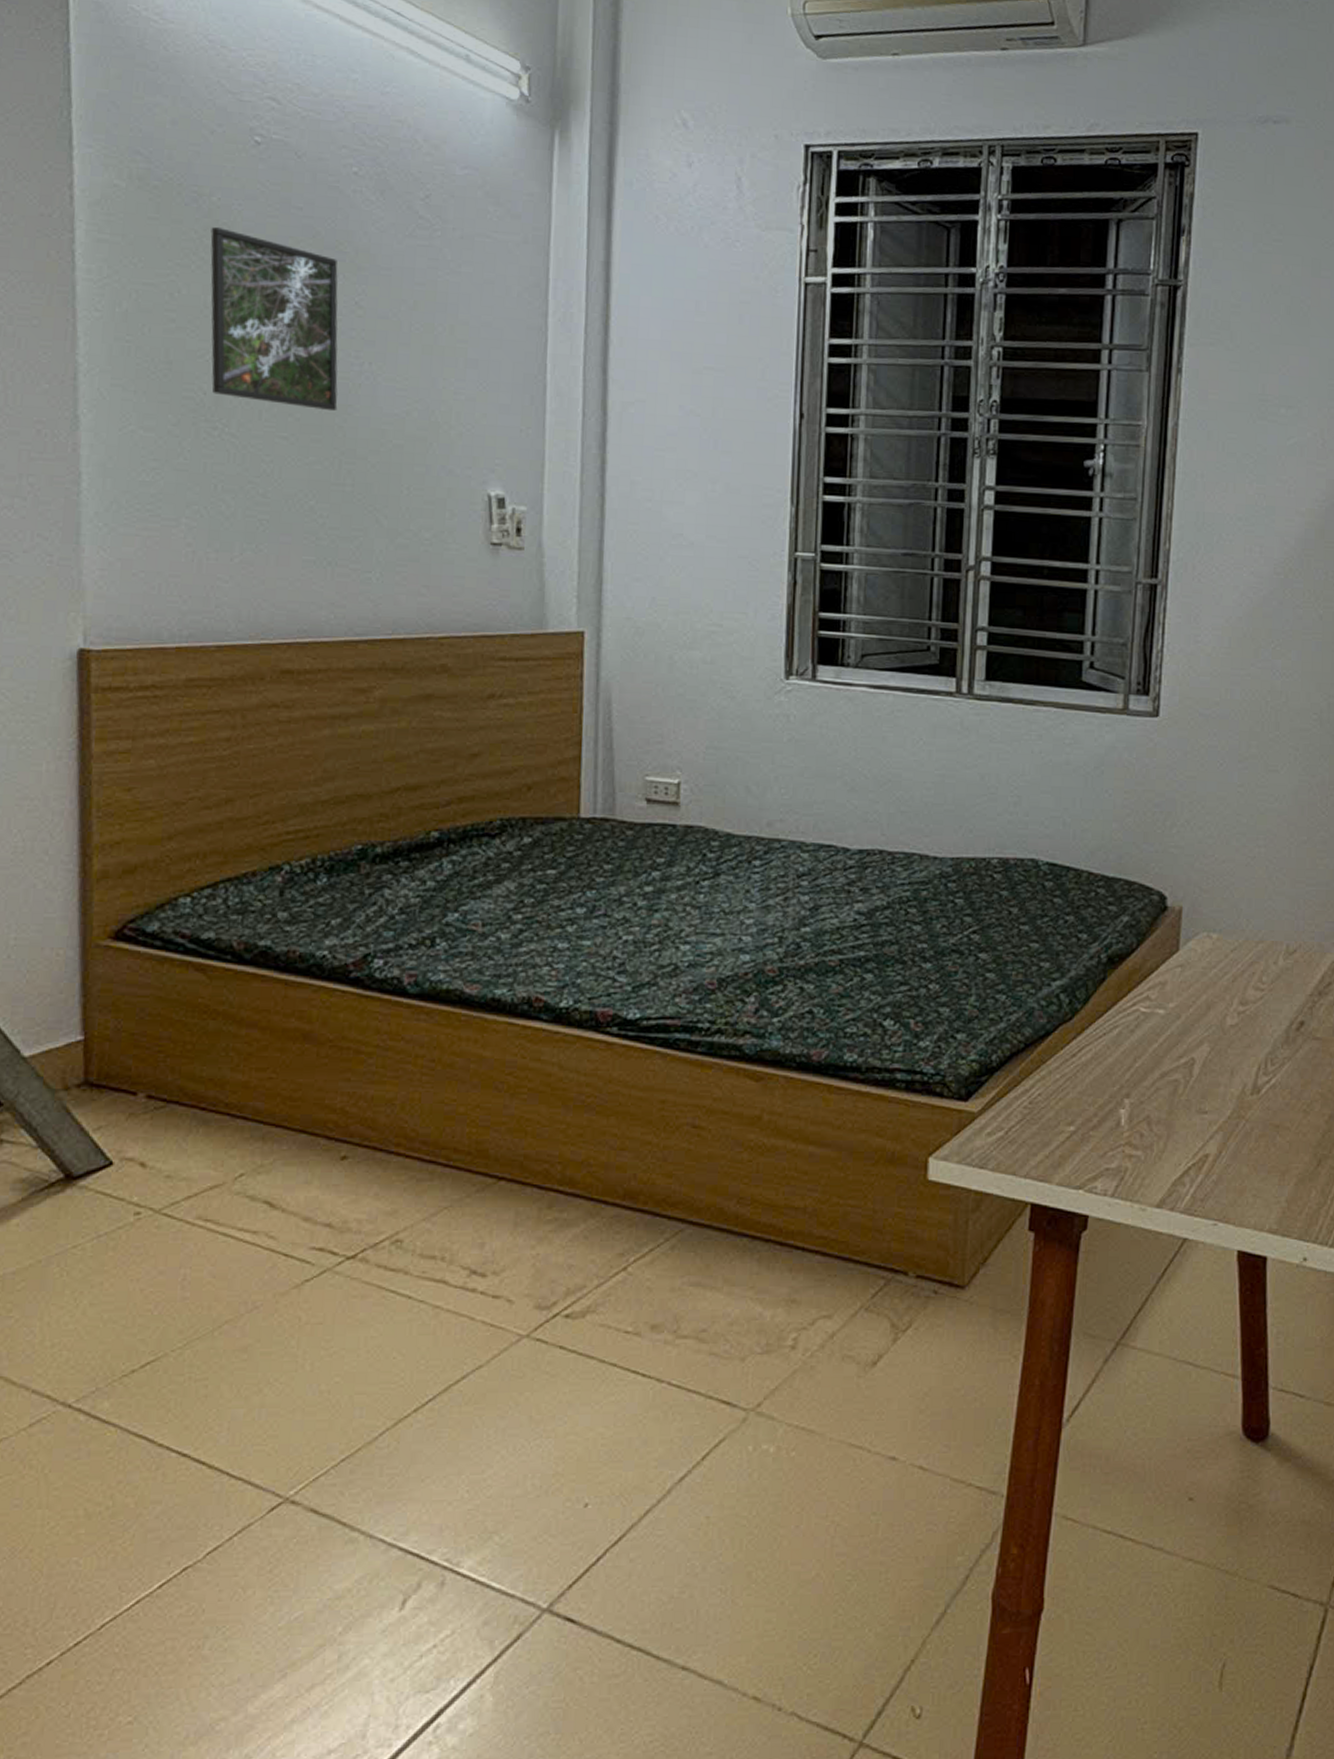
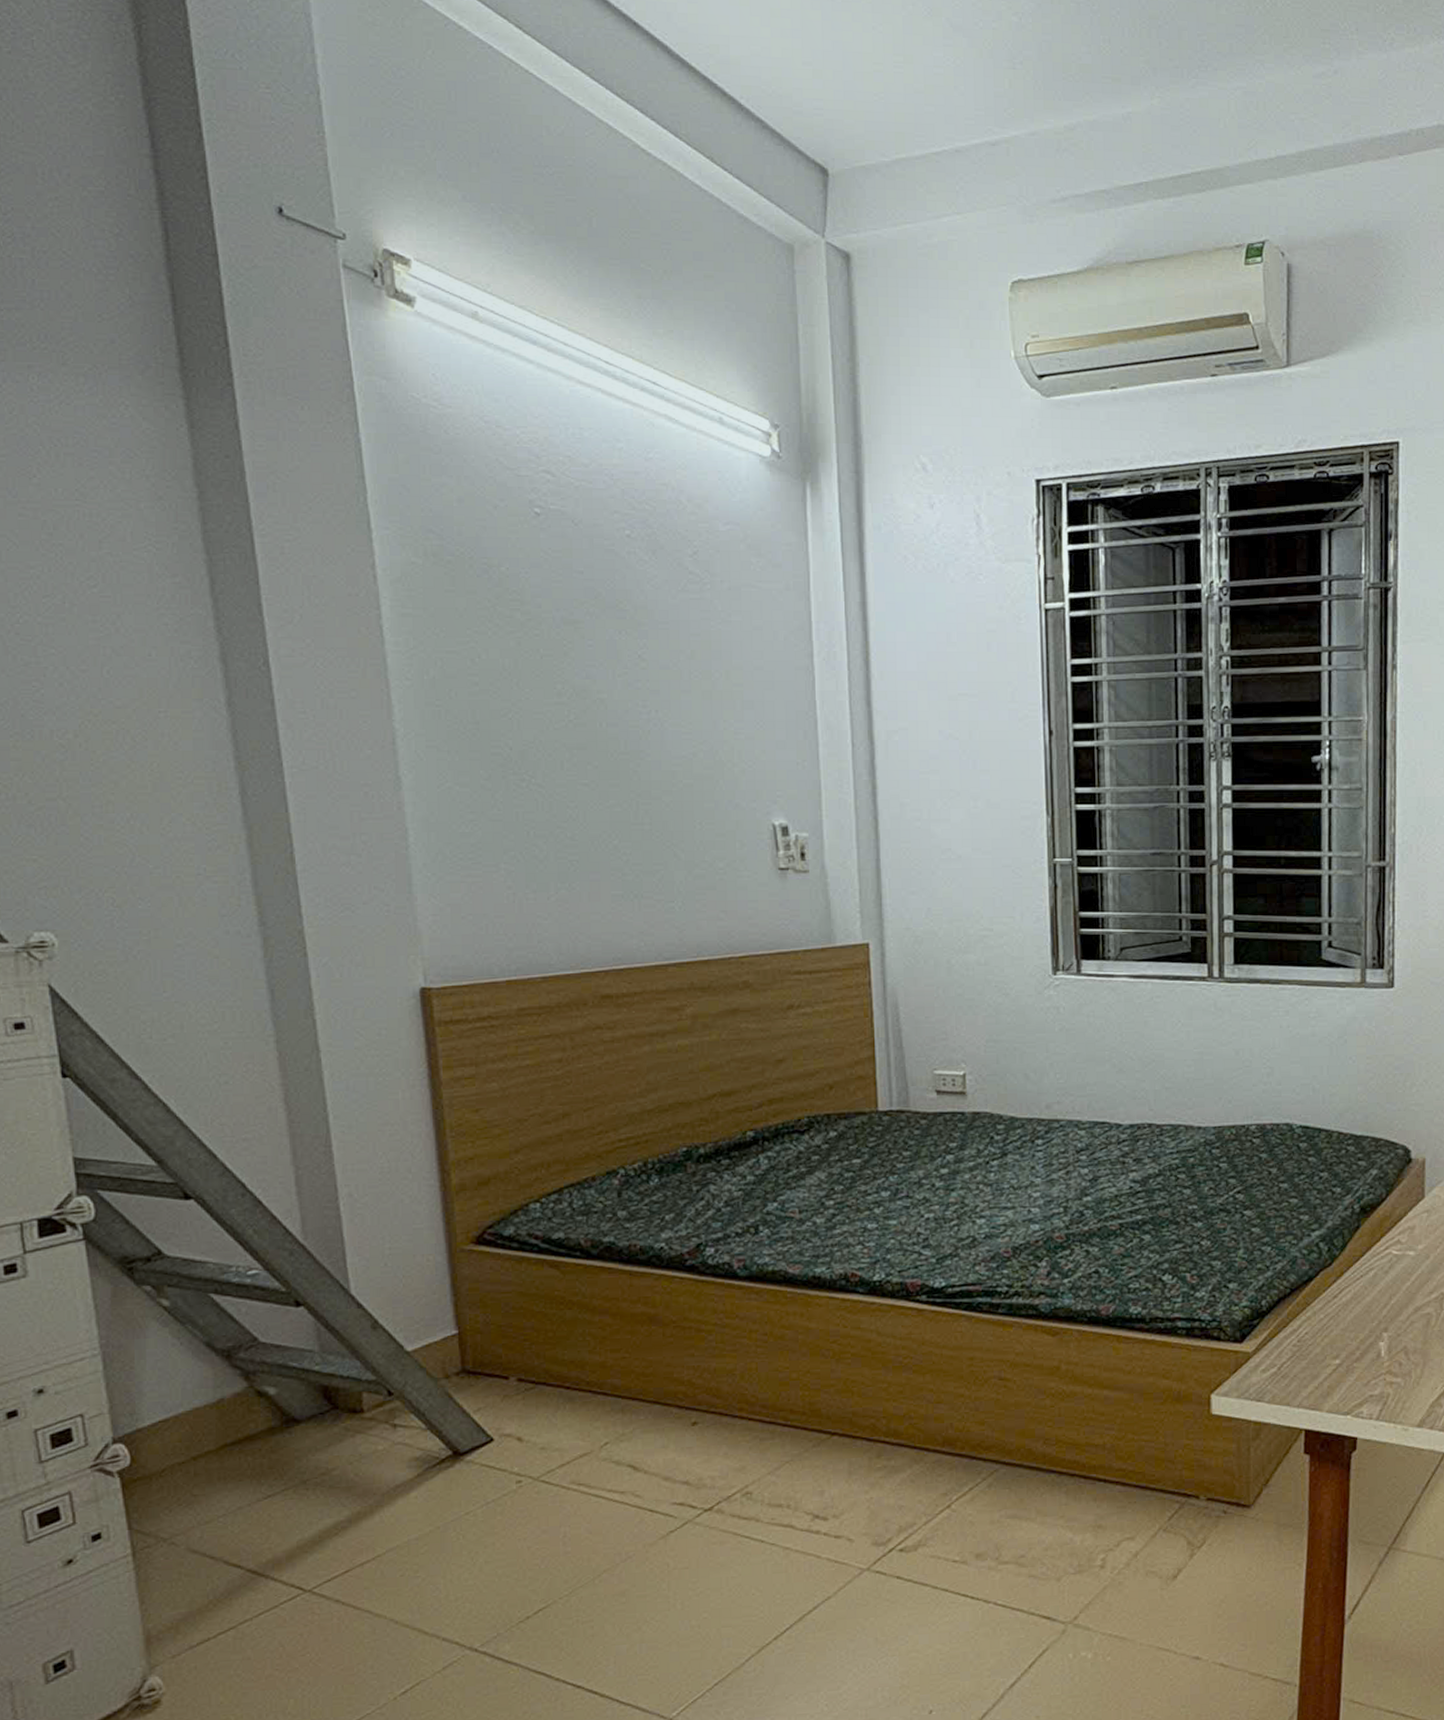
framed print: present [210,226,339,412] -> none [502,594,631,758]

